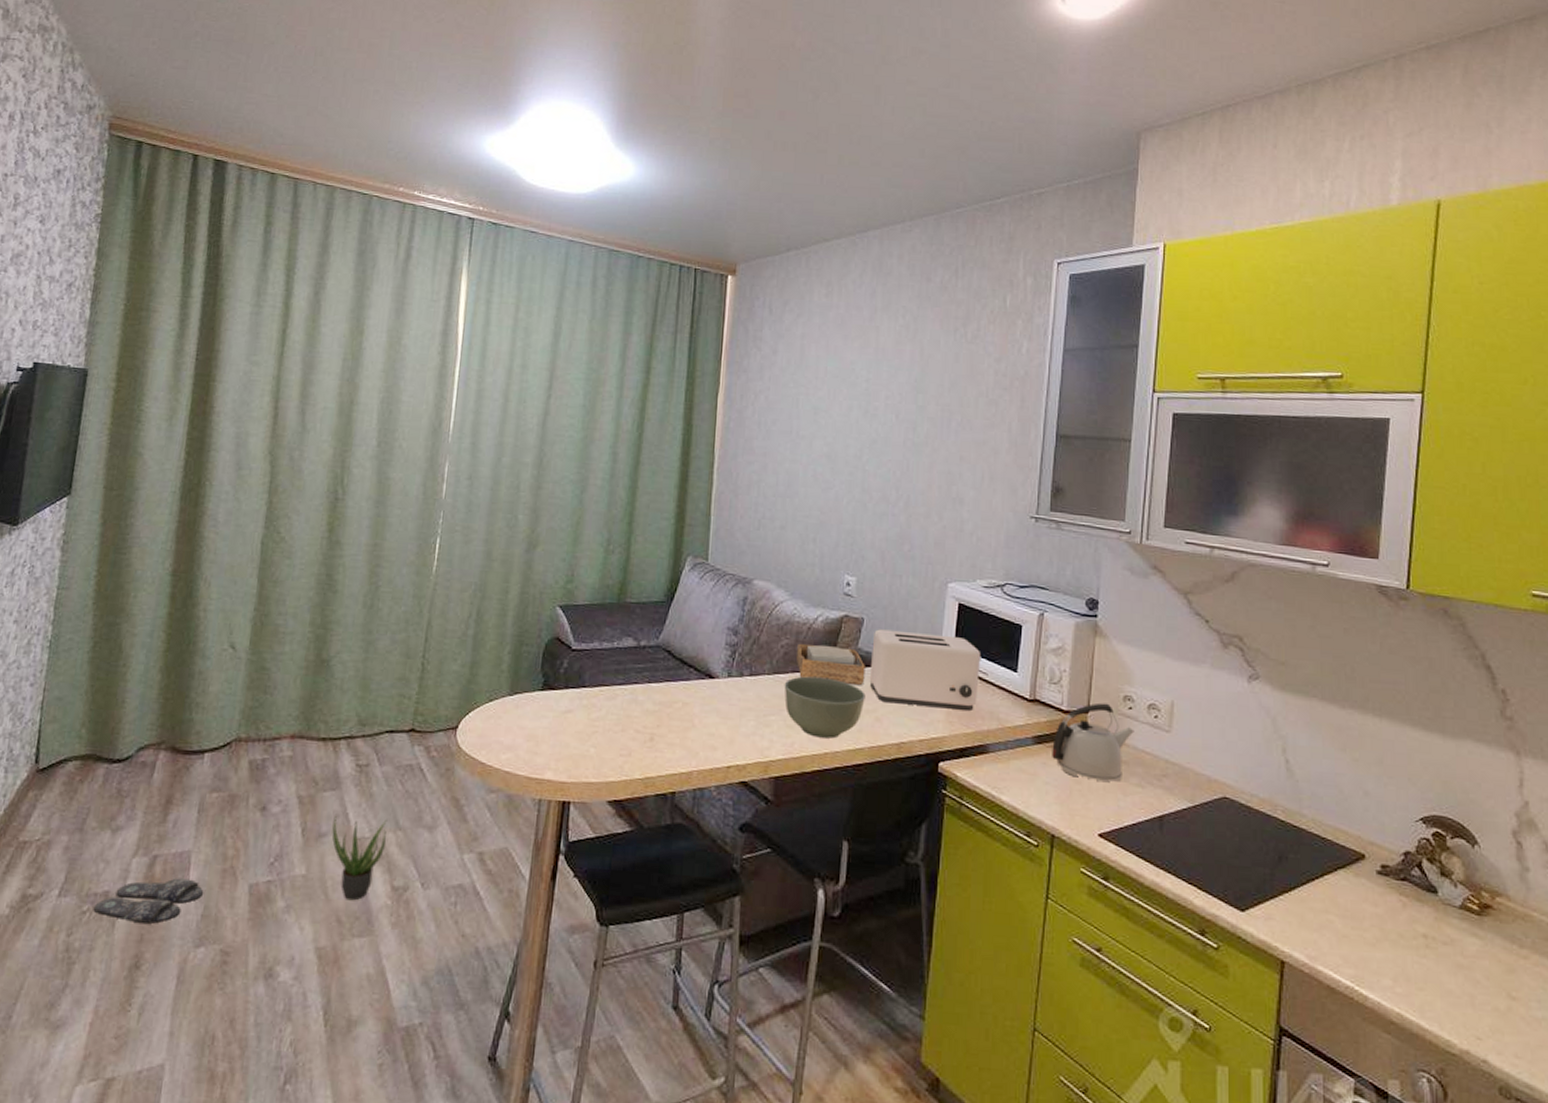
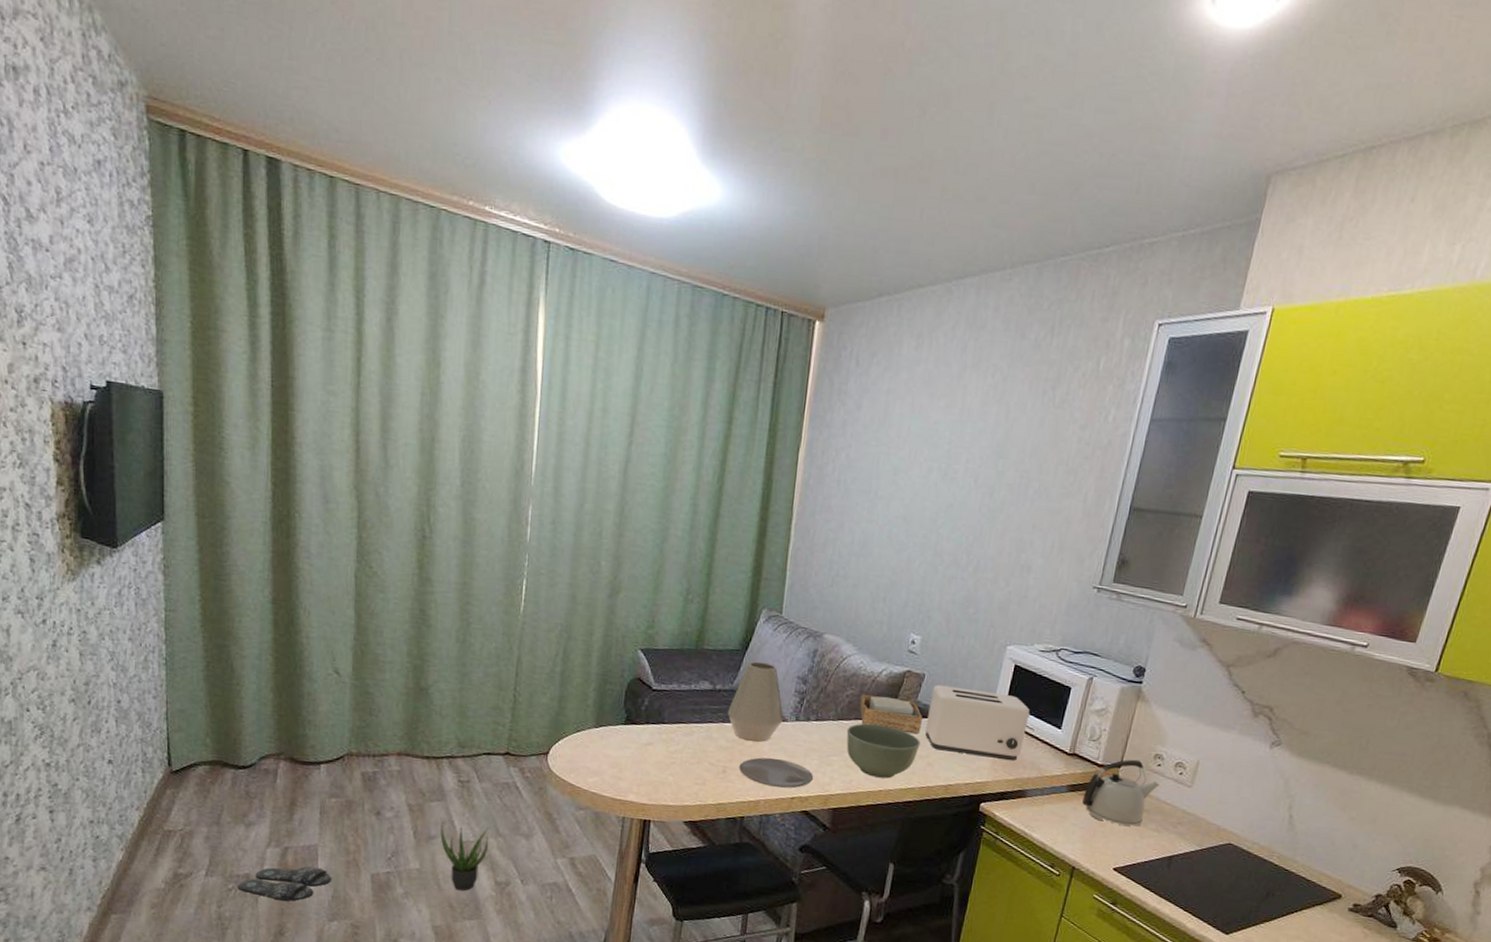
vase: none [653,613,715,704] -> present [727,661,784,743]
plate: none [668,720,751,756] -> present [739,757,814,789]

